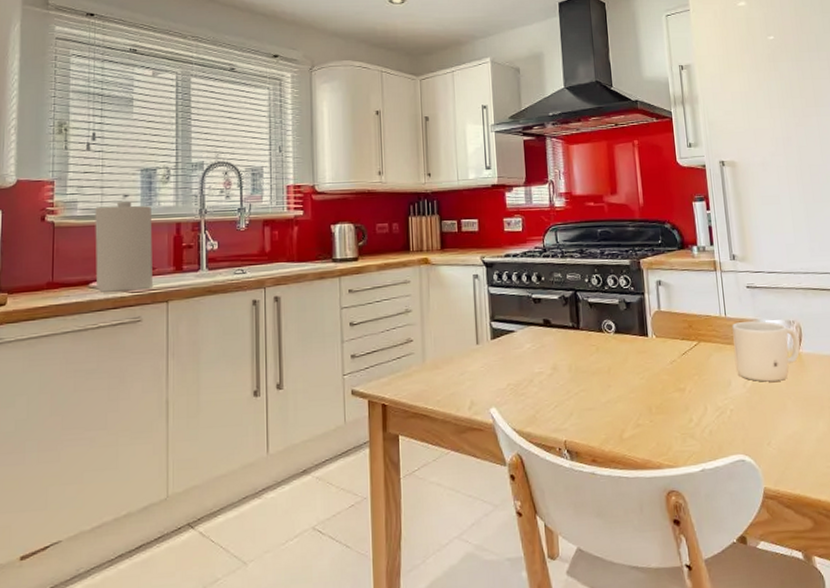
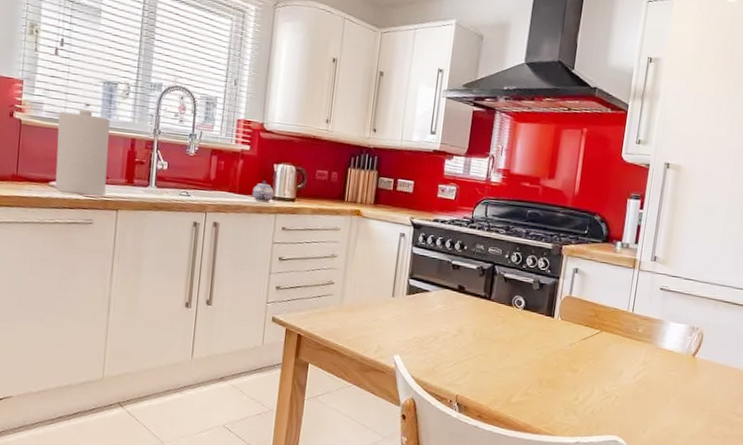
teapot: none [312,243,335,267] -> present [252,180,274,203]
mug: present [731,321,801,382] -> none [630,319,699,380]

